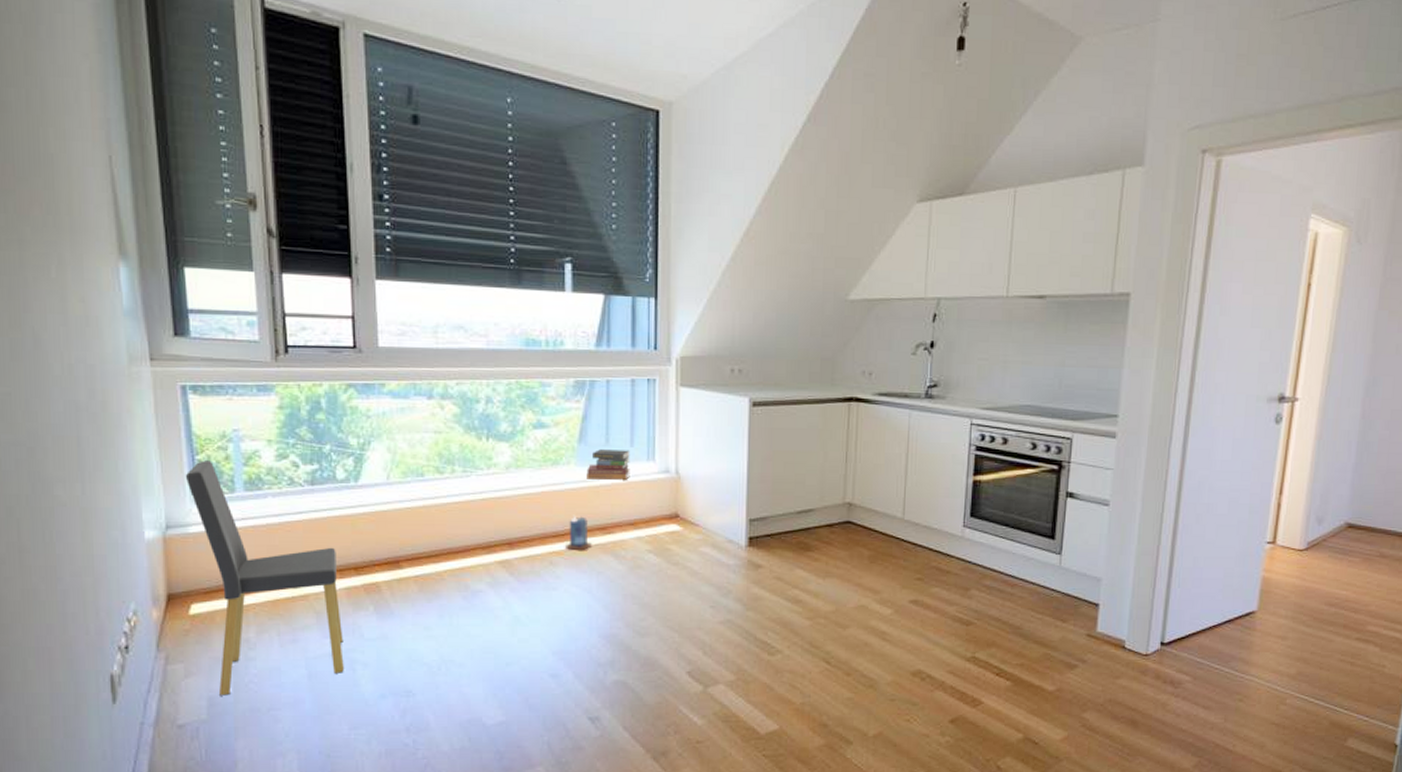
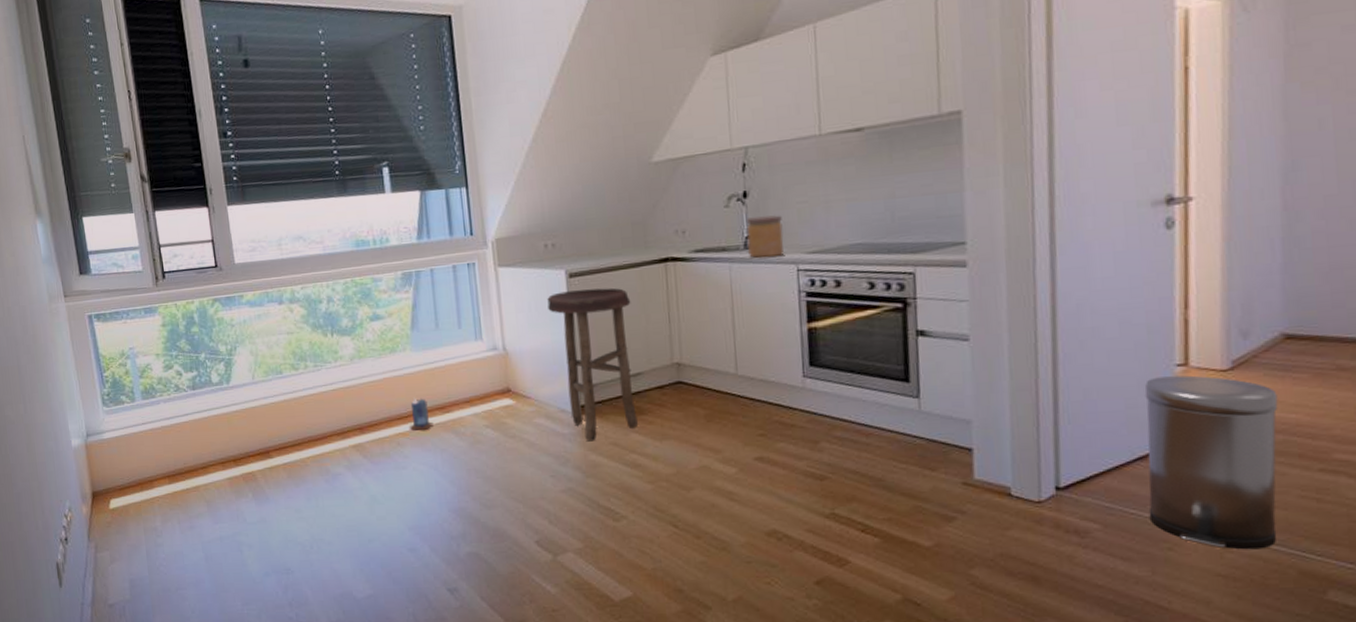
dining chair: present [185,460,344,696] -> none [97,376,233,578]
books: present [586,449,630,481] -> none [421,332,461,364]
stool: none [727,420,811,574] -> present [547,287,638,442]
jar: none [927,367,963,408] -> present [746,214,784,258]
pedal bin: none [1229,552,1336,703] -> present [1144,375,1278,550]

